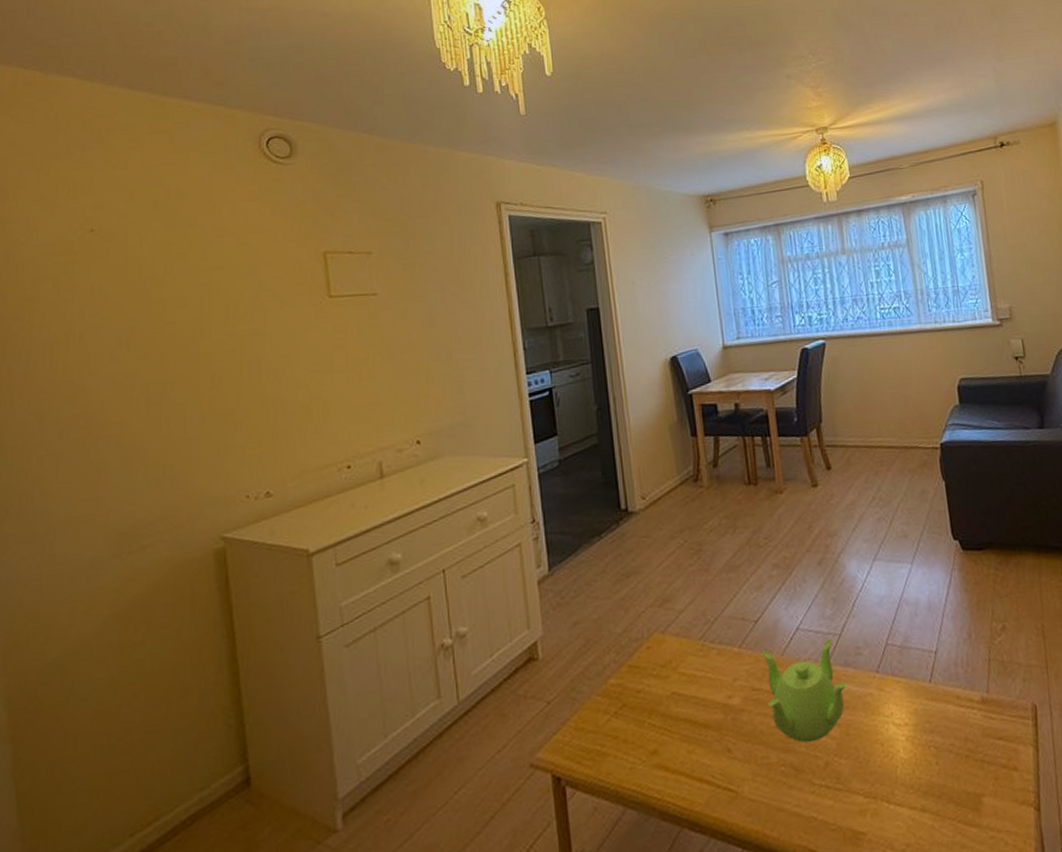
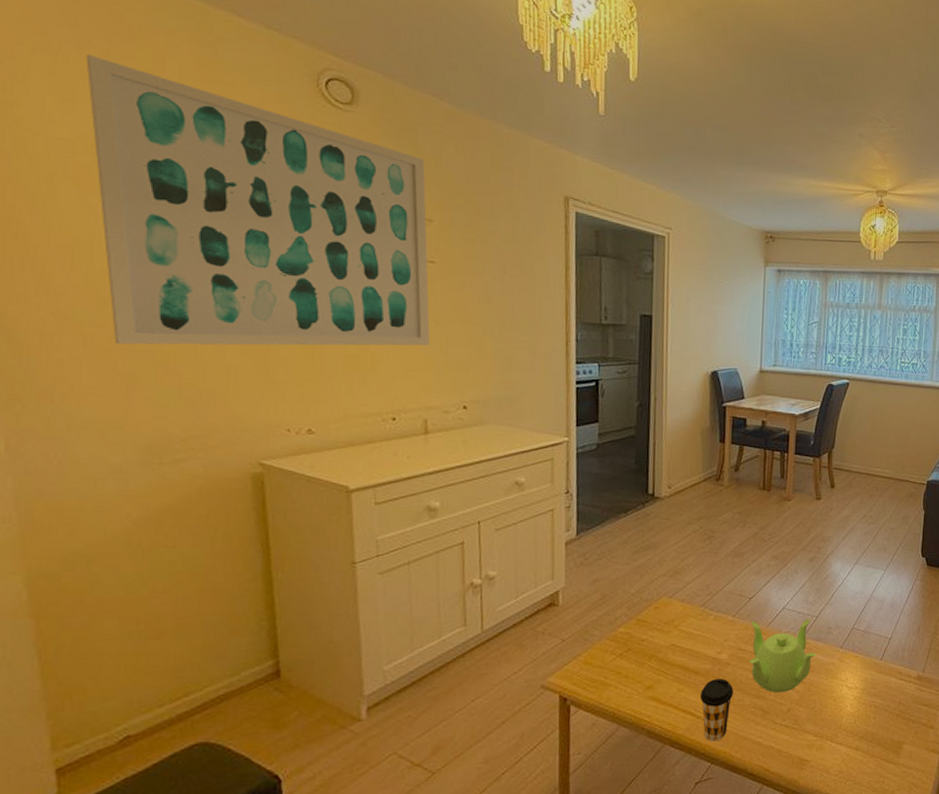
wall art: none [64,163,379,434] -> present [86,54,431,346]
coffee cup: none [715,730,755,818] -> present [700,679,734,742]

